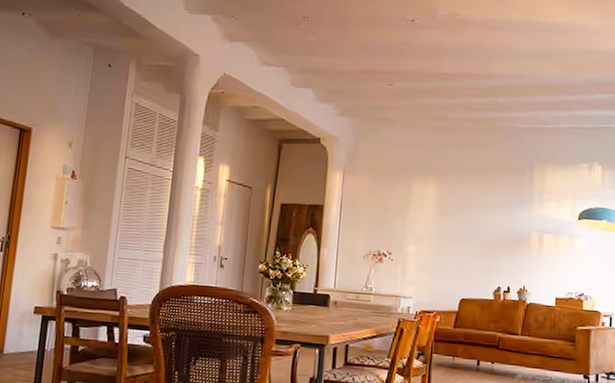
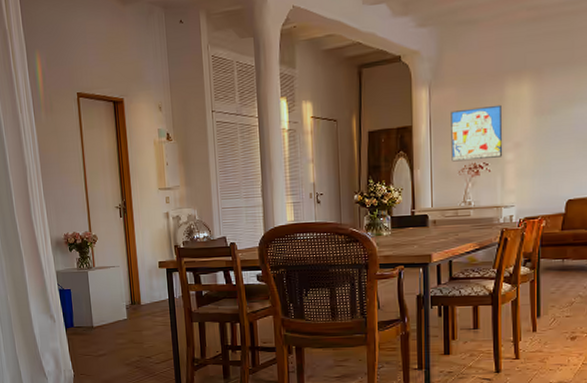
wall art: none [358,197,408,249] -> present [451,104,503,162]

